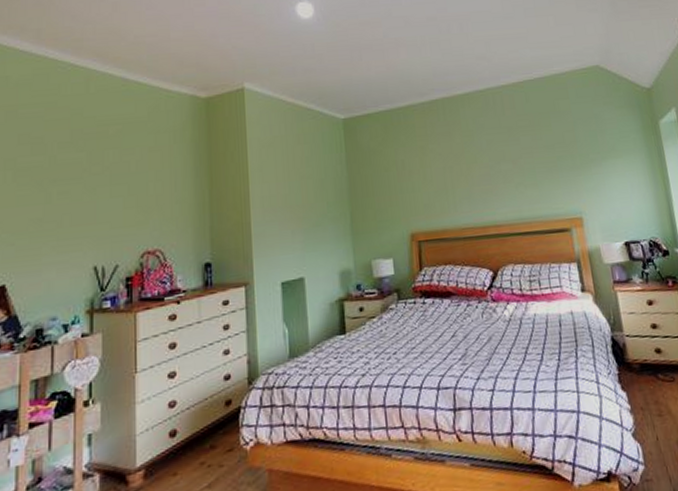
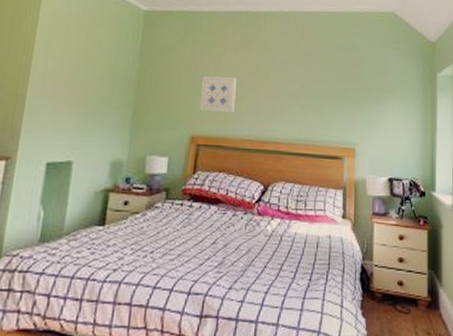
wall art: none [411,167,449,208] -> present [199,75,237,113]

